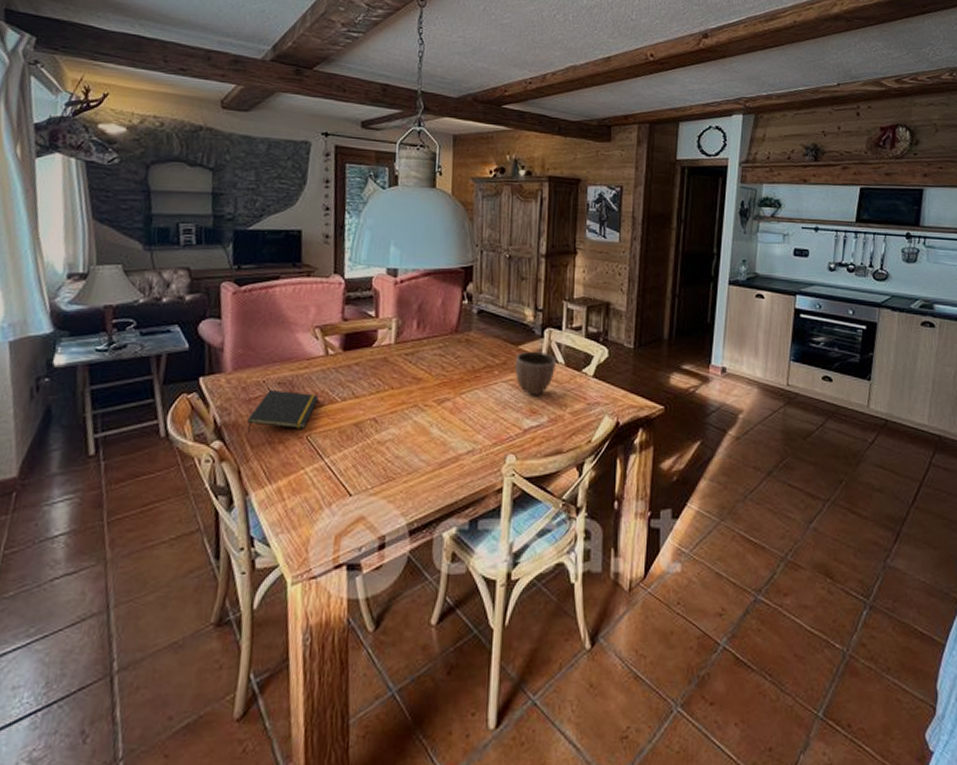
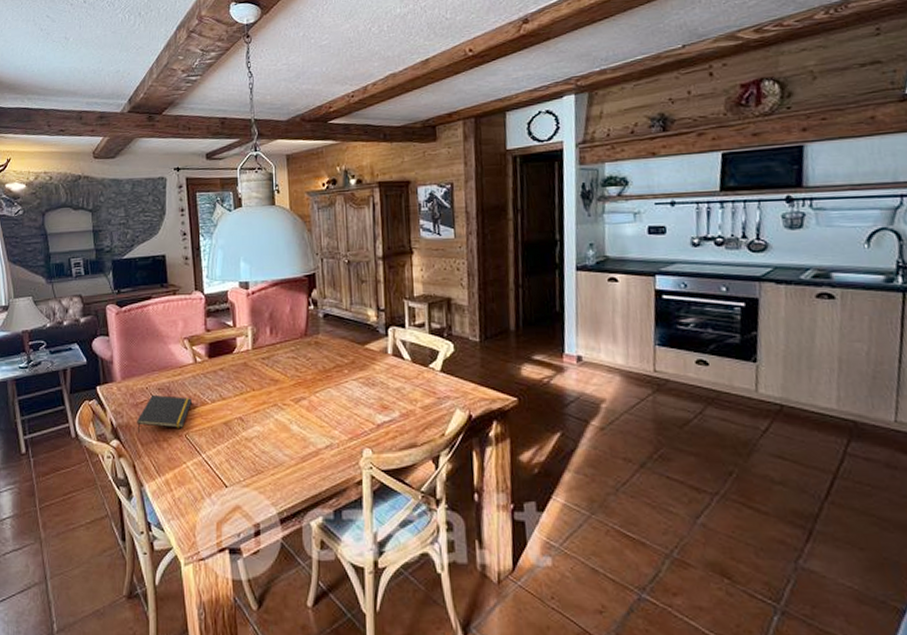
decorative bowl: present [514,351,556,396] -> none [362,349,402,392]

